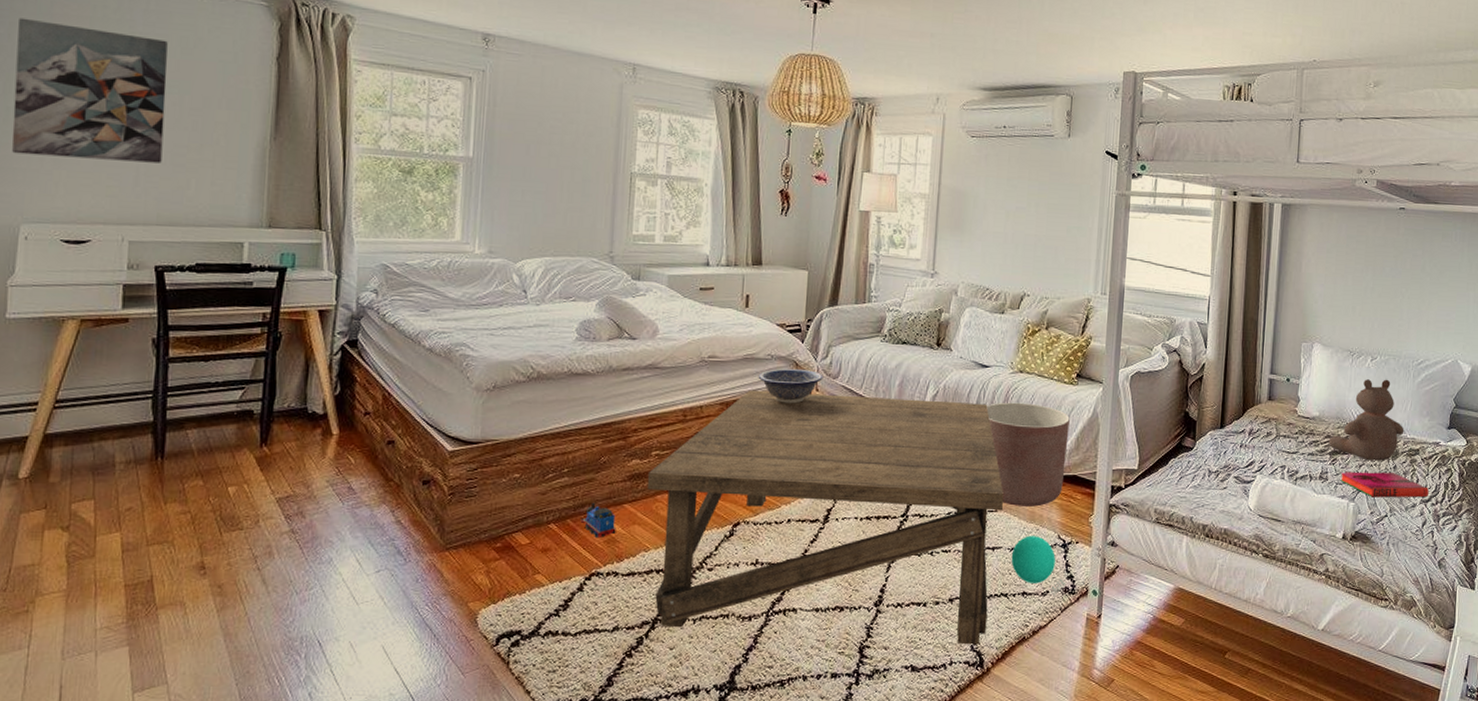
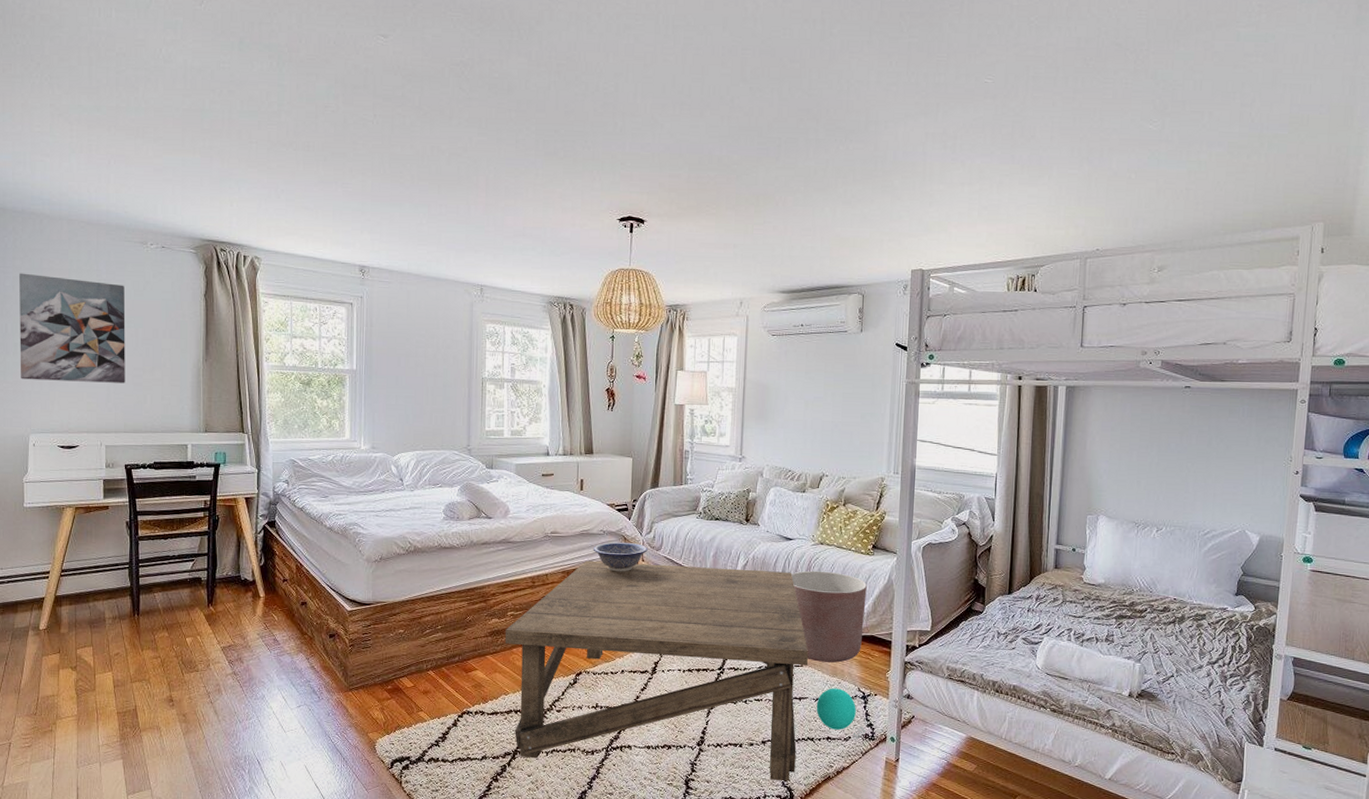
toy train: present [580,502,616,537] -> none [452,653,481,683]
bear: present [1328,379,1404,461] -> none [1114,548,1191,625]
hardback book: present [1340,472,1429,498] -> none [1126,635,1216,660]

